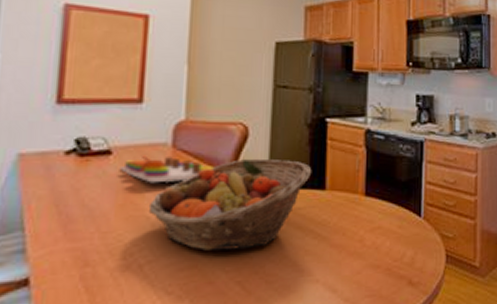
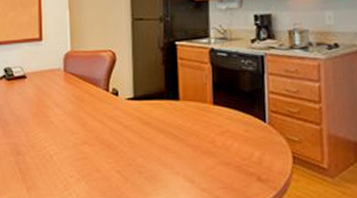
board game: present [119,155,214,183] -> none [32,77,93,98]
fruit basket: present [148,158,312,251] -> none [52,77,167,147]

